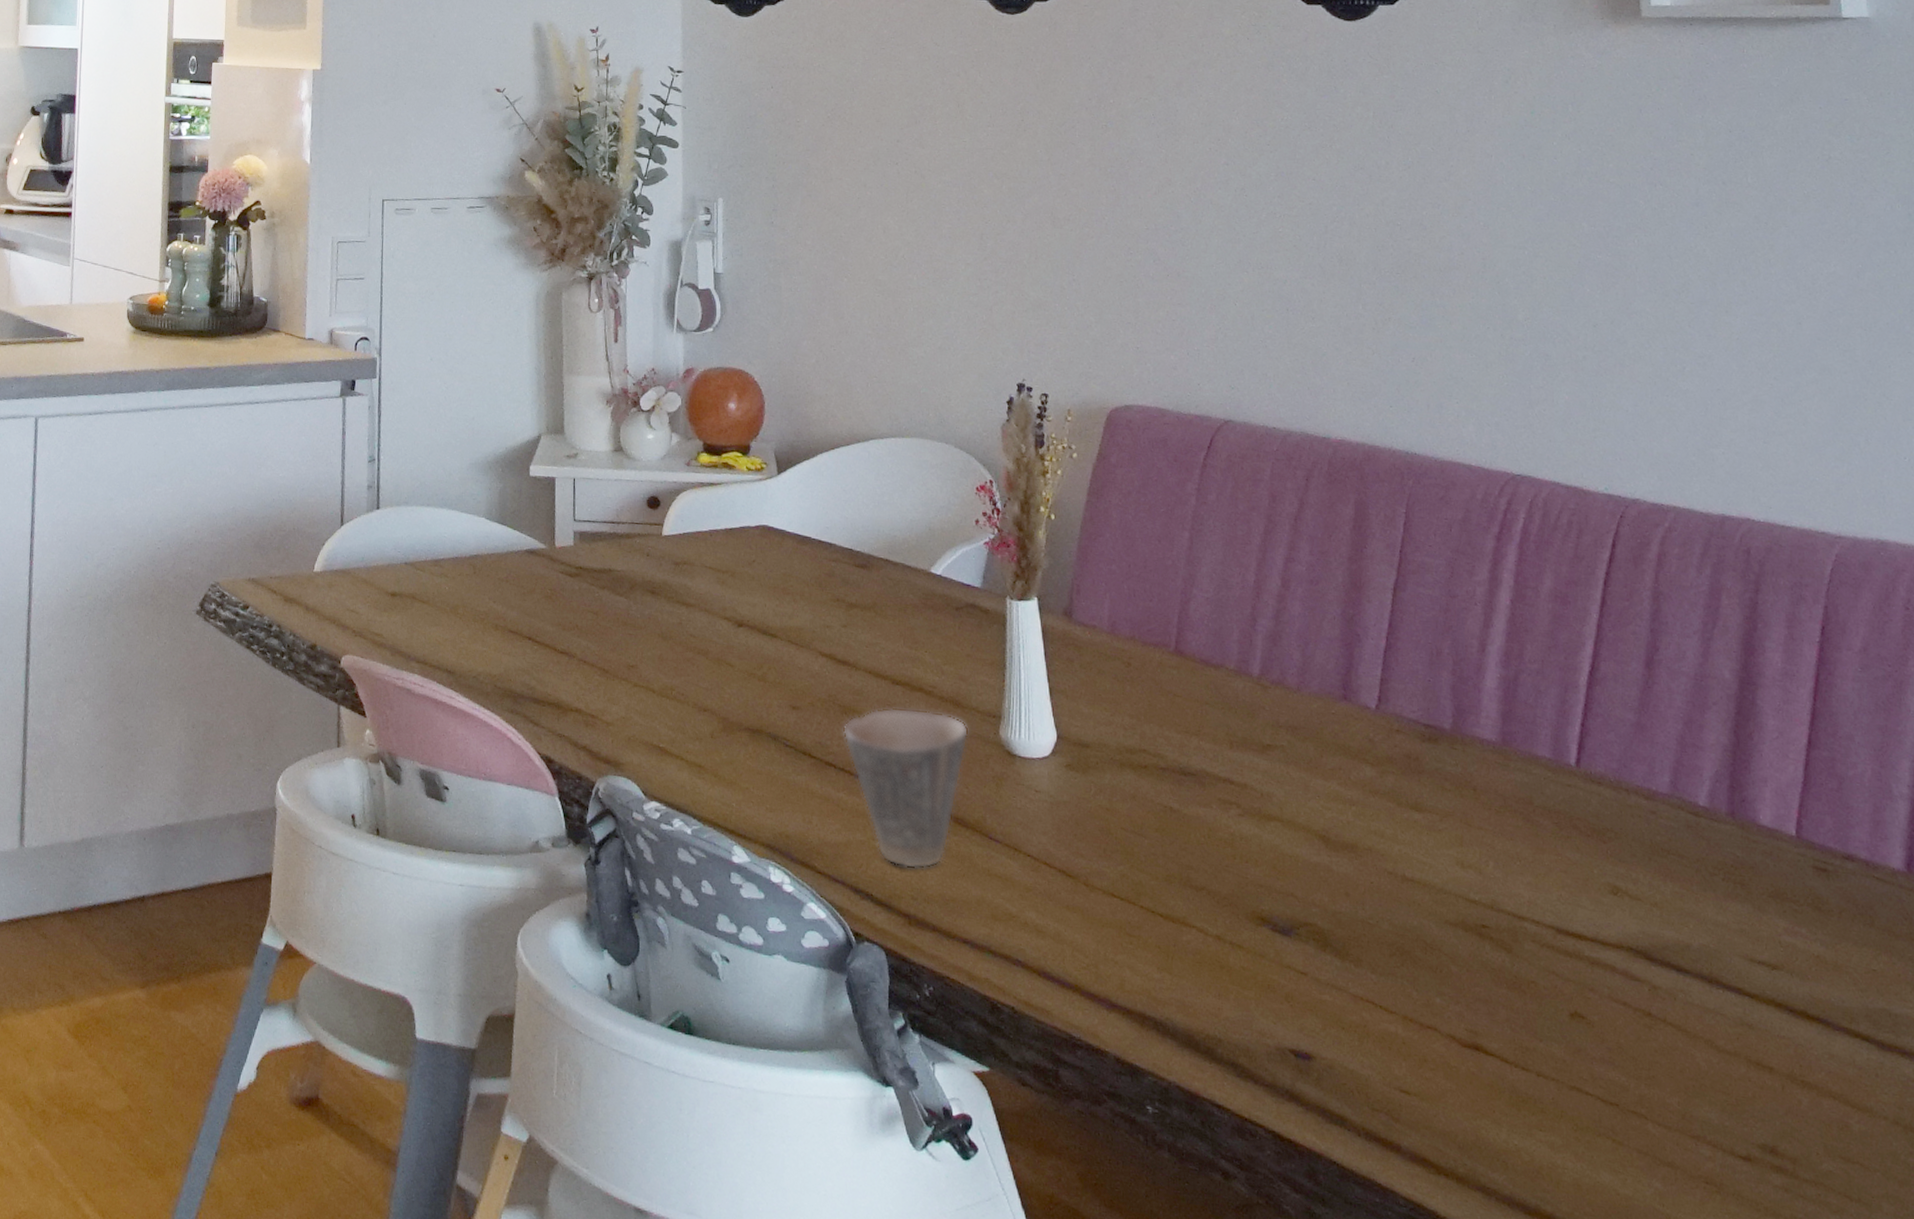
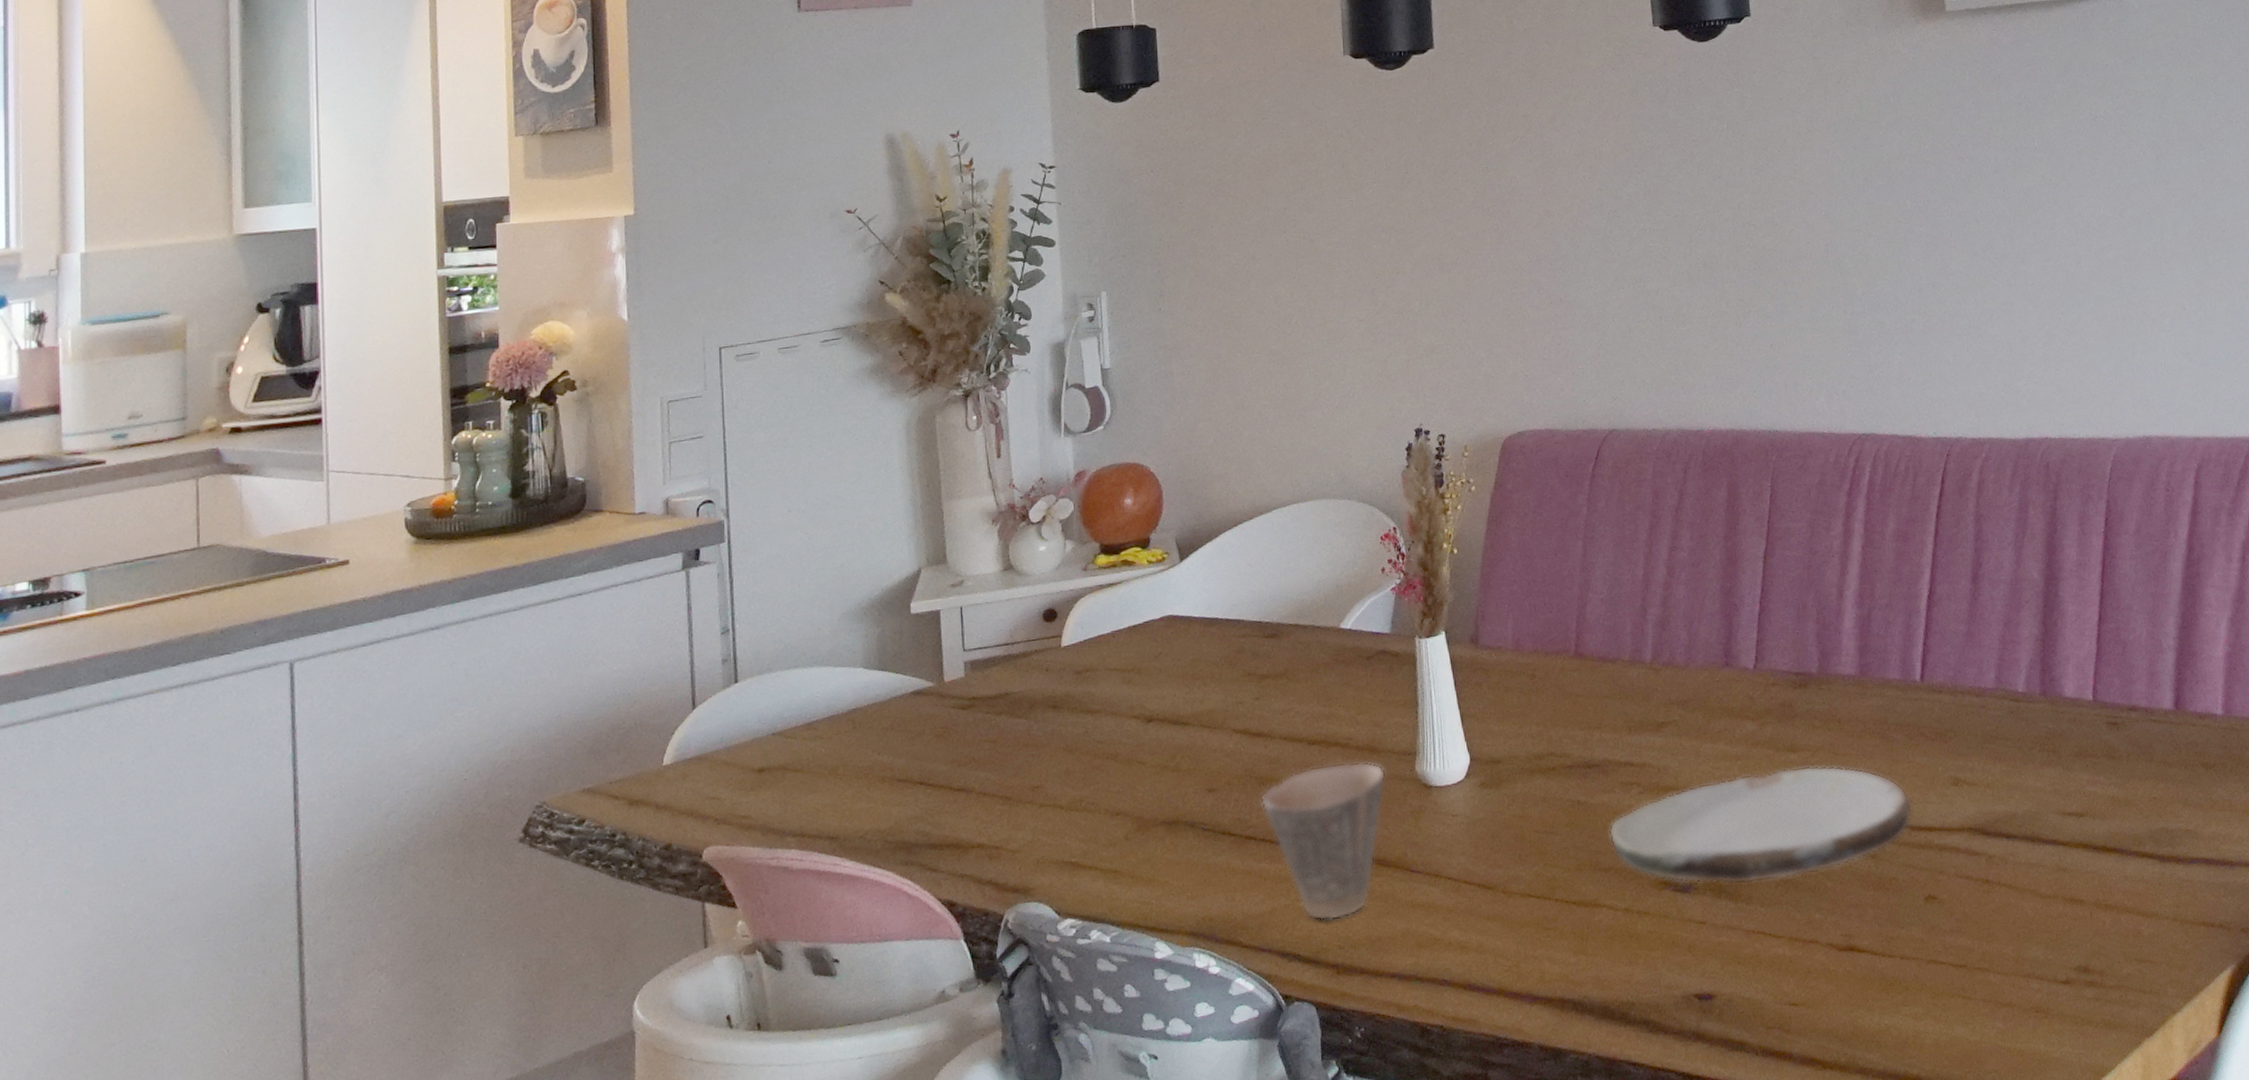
plate: none [1202,822,1560,952] -> present [1608,766,1913,885]

